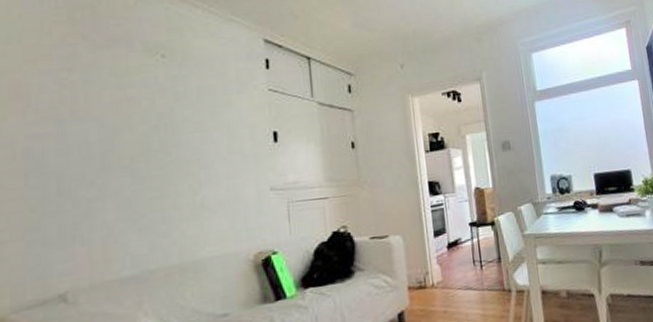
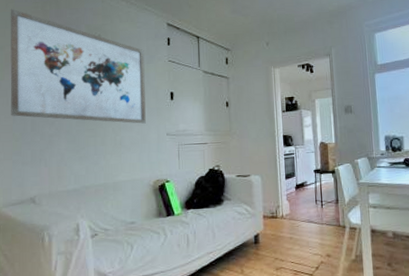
wall art: none [14,16,239,177] -> present [10,8,146,124]

